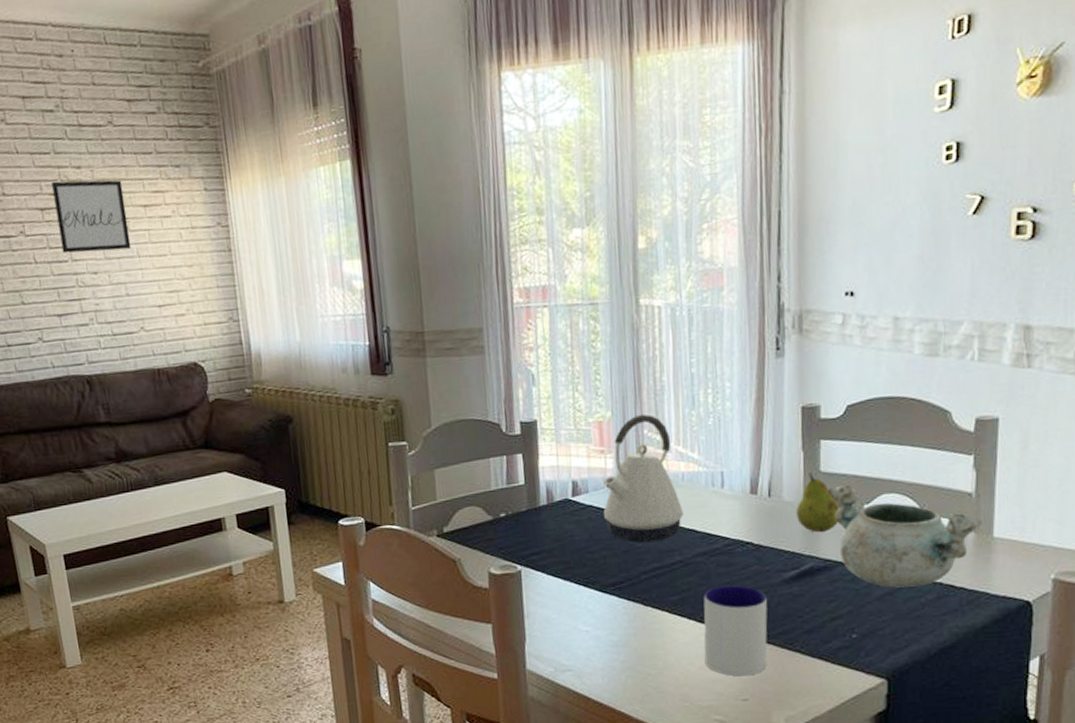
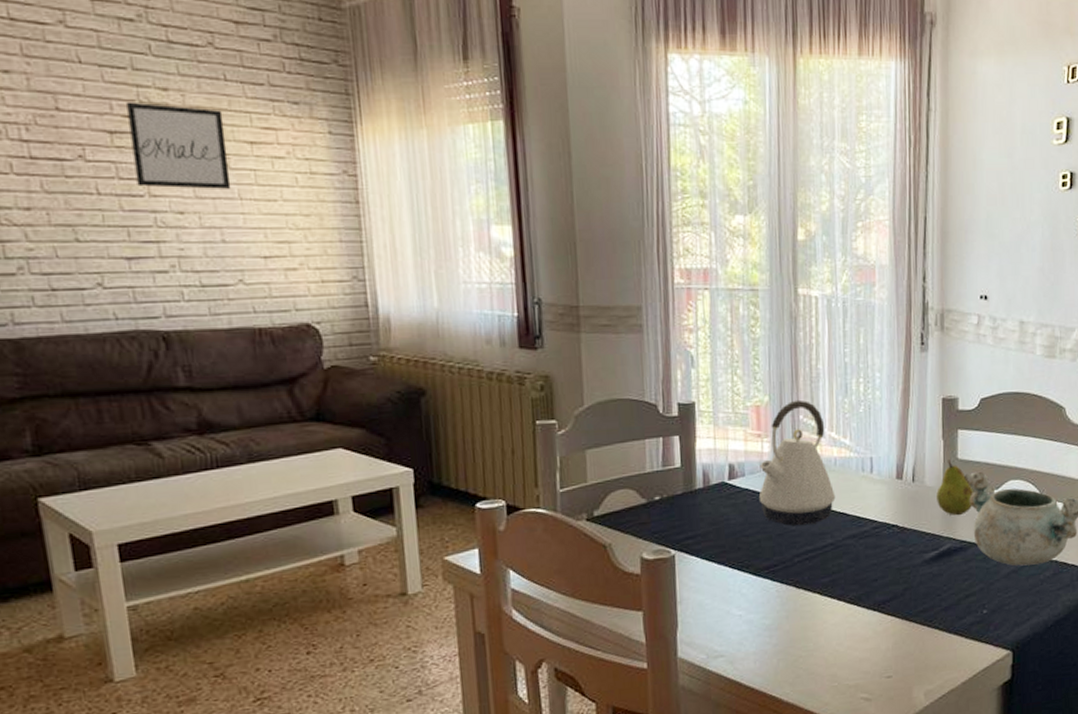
mug: present [703,585,768,677] -> none [852,566,910,655]

